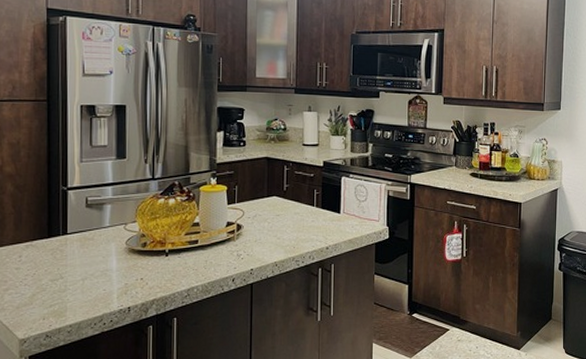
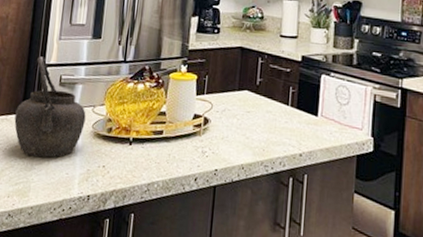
kettle: none [41,180,118,277] -> present [14,56,86,158]

